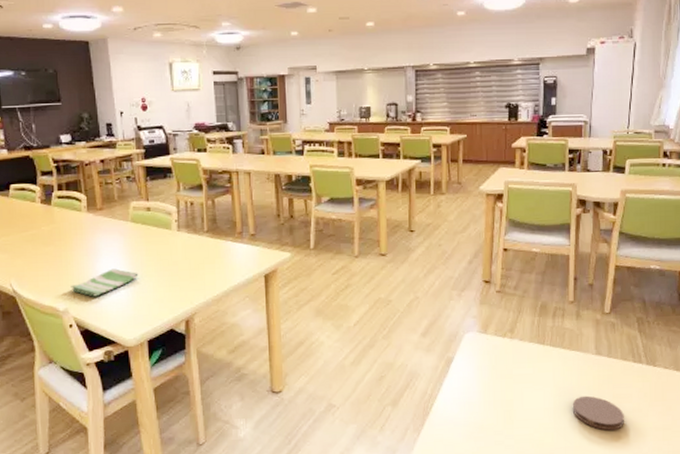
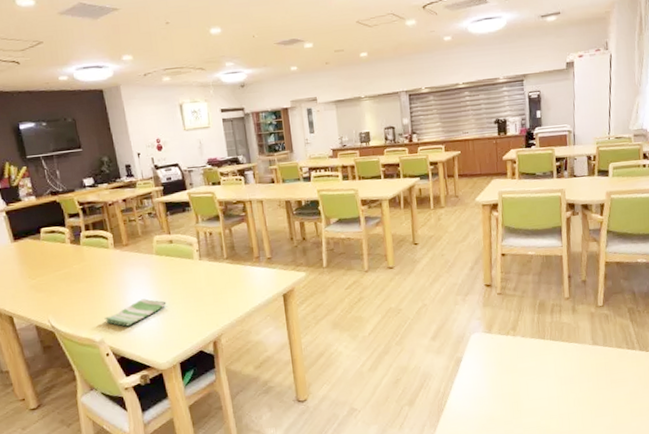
coaster: present [572,395,624,431] -> none [574,383,622,413]

